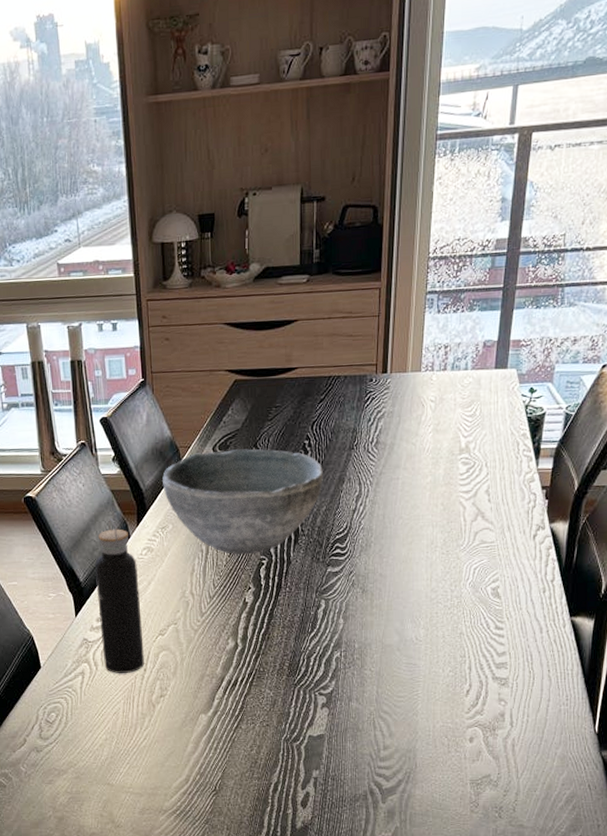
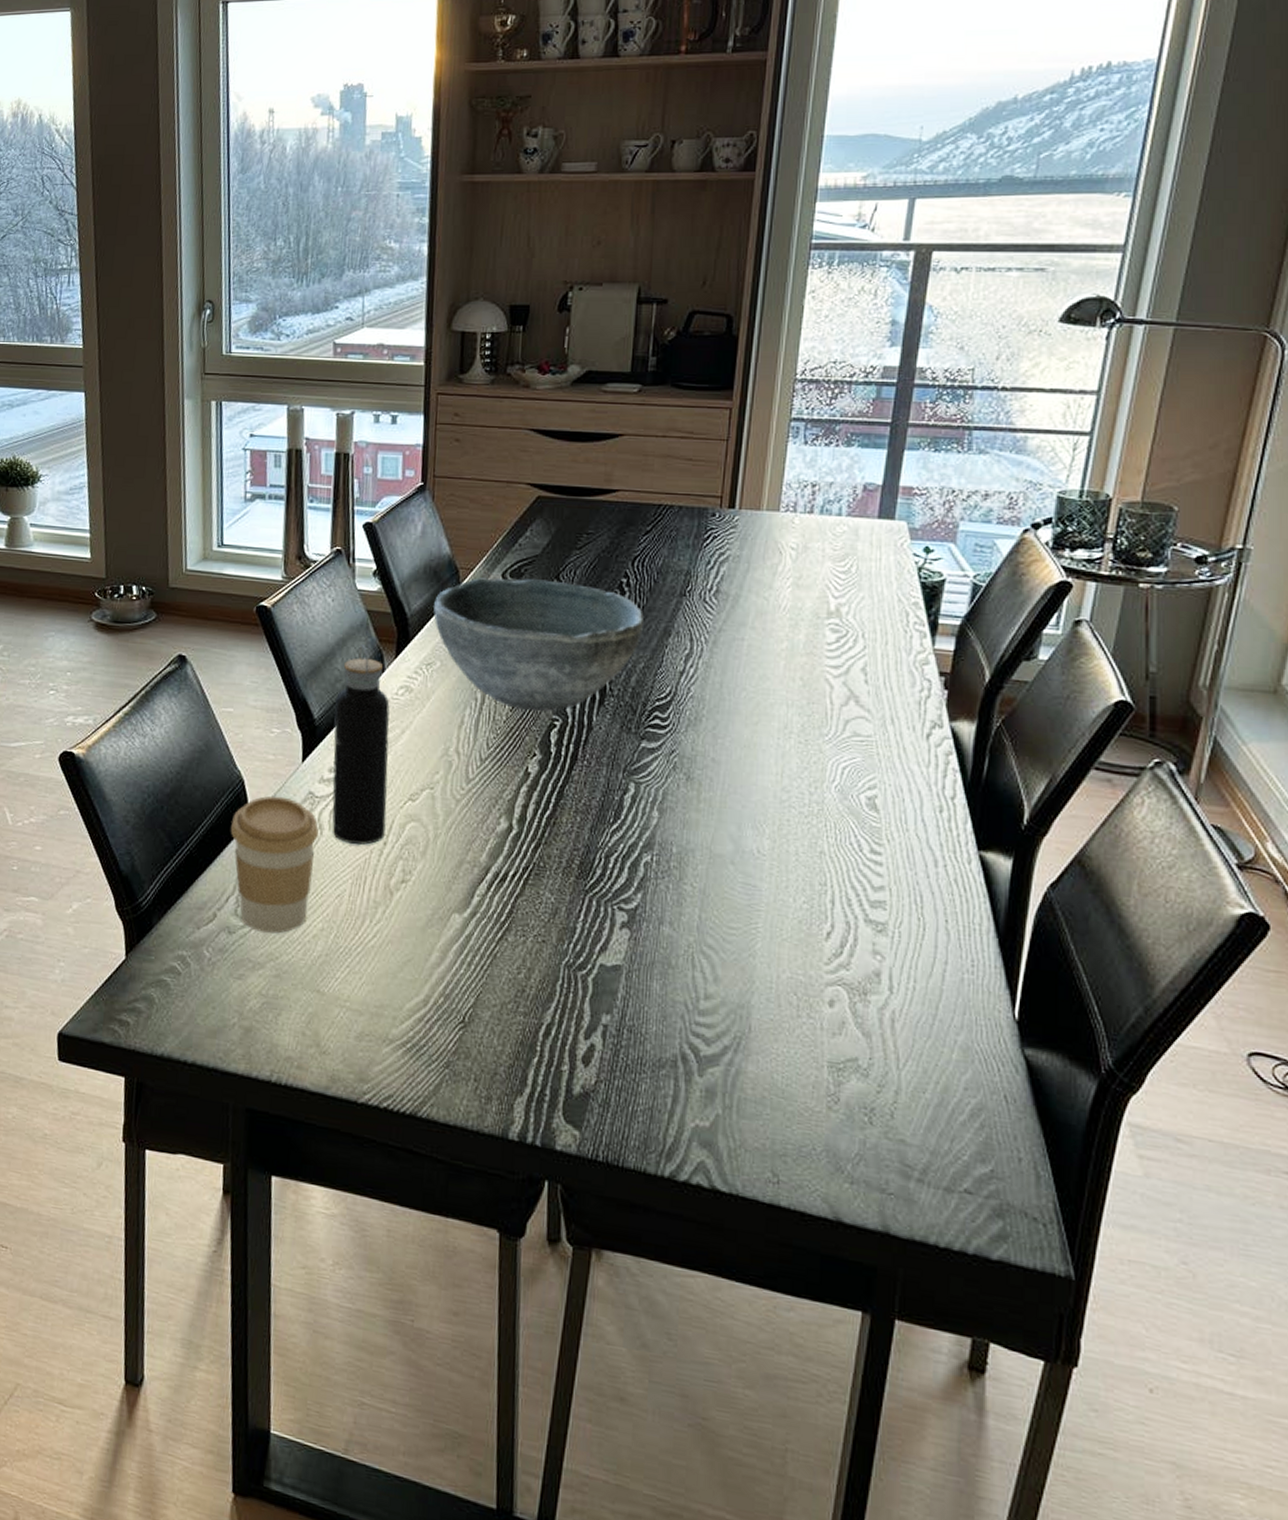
coffee cup: none [27,645,94,748] -> present [230,795,319,934]

